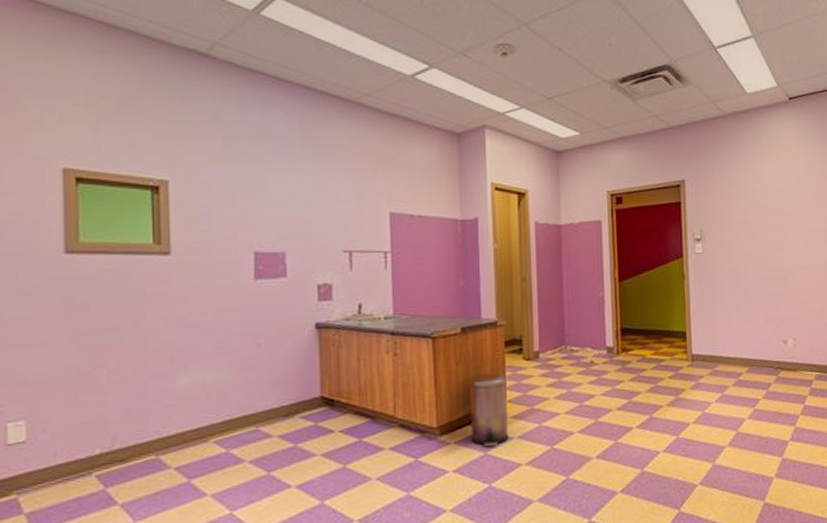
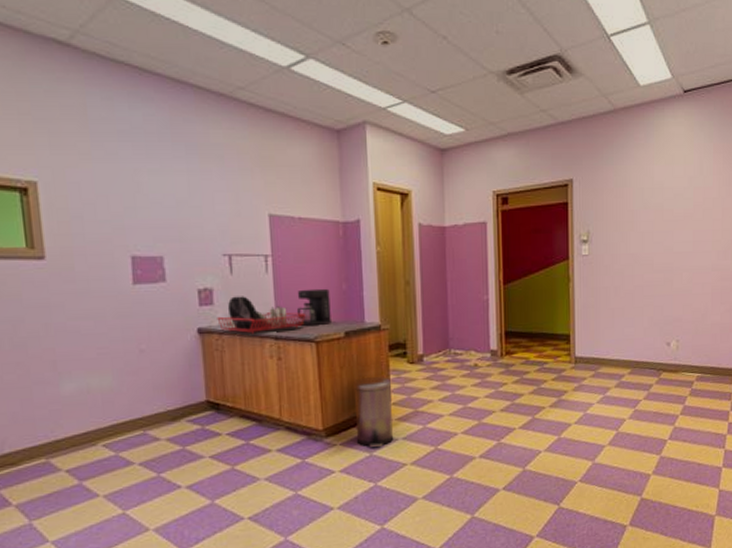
dish rack: none [335,291,423,331] -> present [217,296,306,336]
coffee maker: none [413,284,448,323] -> present [296,288,331,327]

